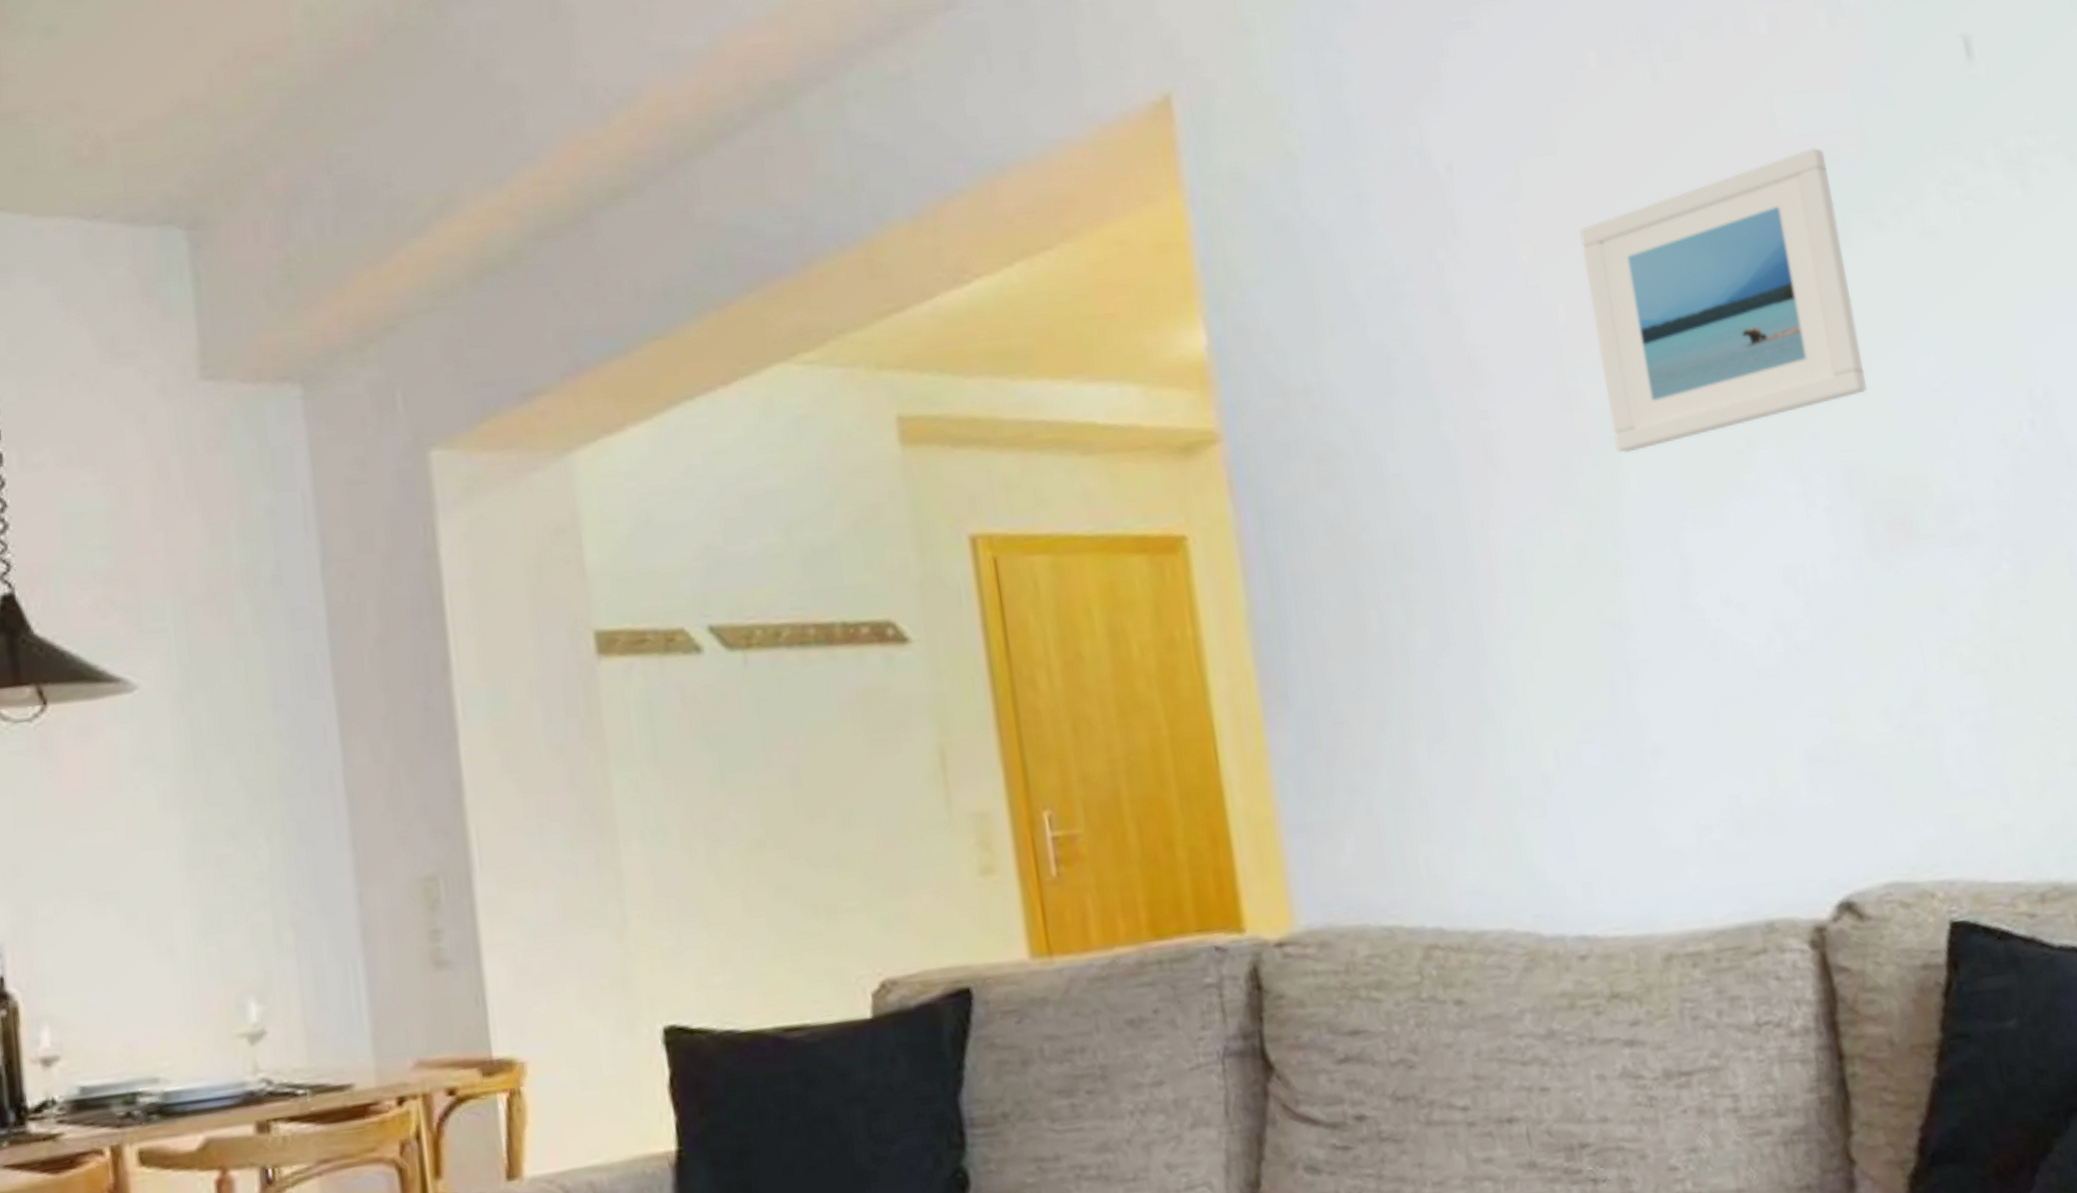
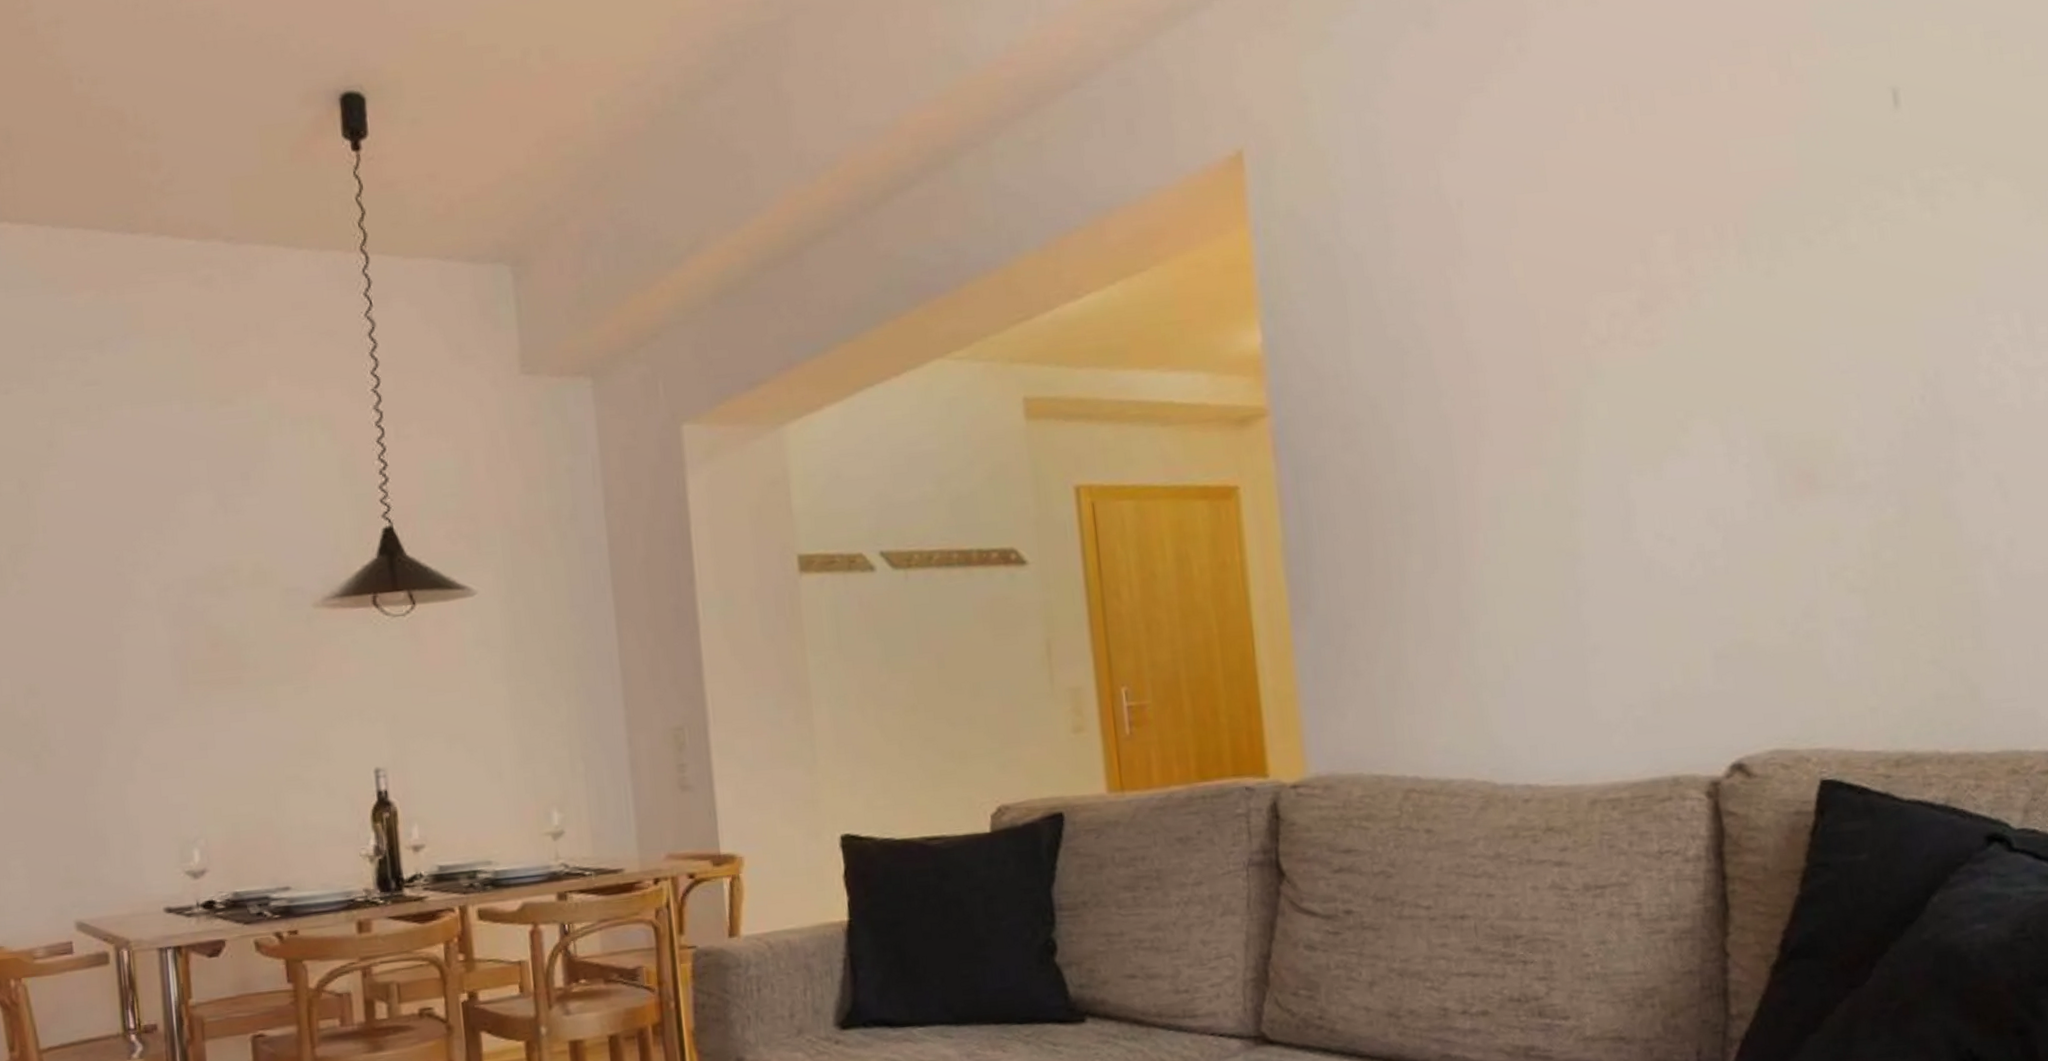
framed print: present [1579,148,1867,453] -> none [1561,181,1787,423]

